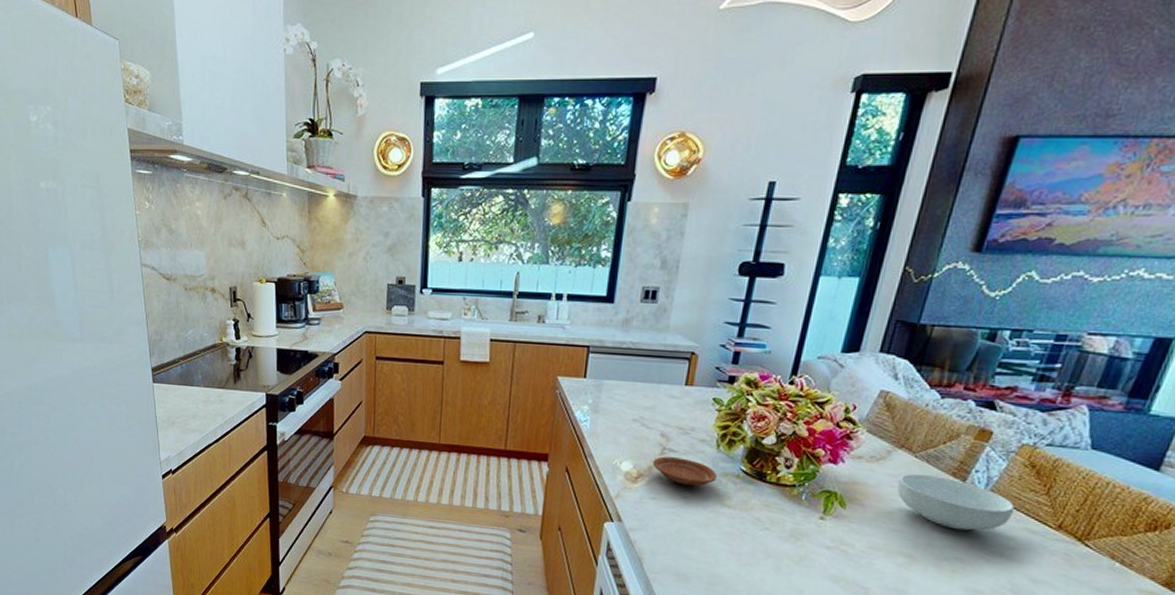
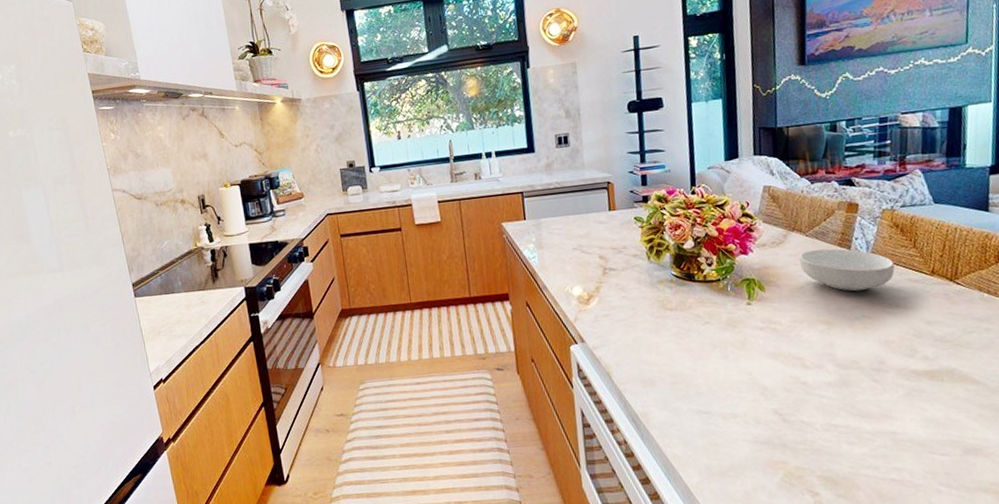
plate: present [652,456,717,486] -> none [598,274,655,299]

